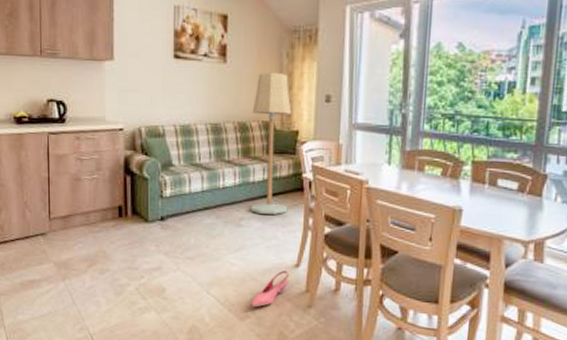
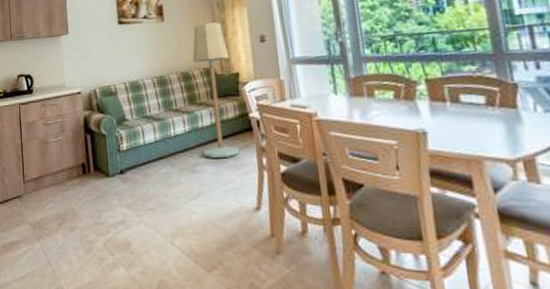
shoe: present [252,270,290,307] -> none [217,214,253,256]

